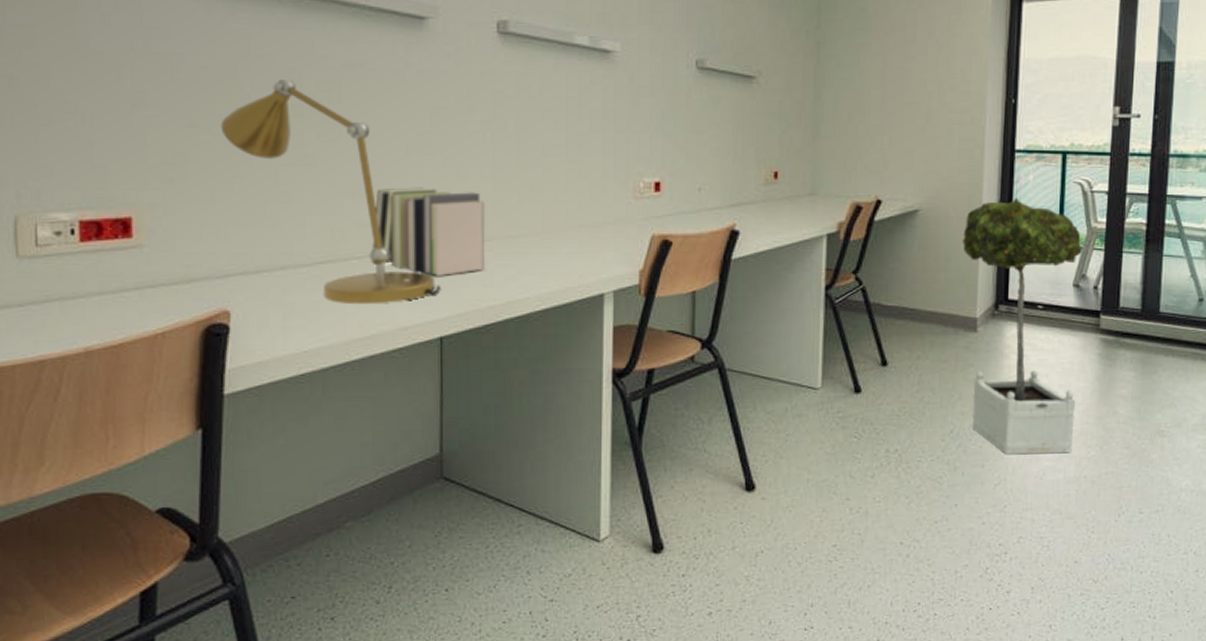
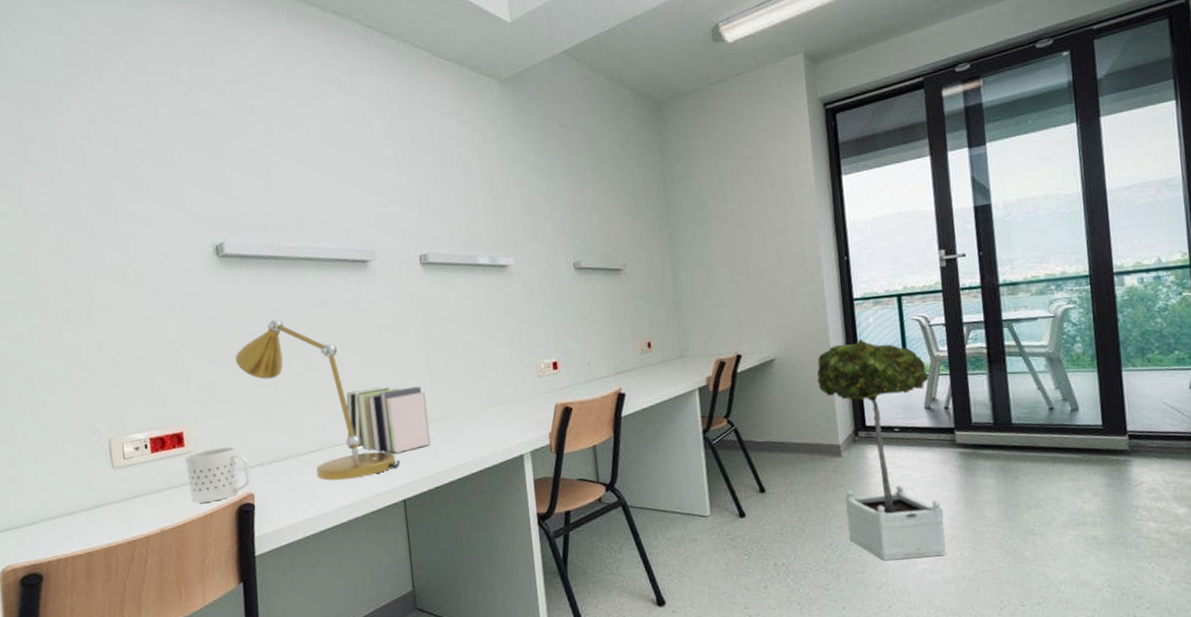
mug: none [132,245,228,317] -> present [185,447,251,504]

